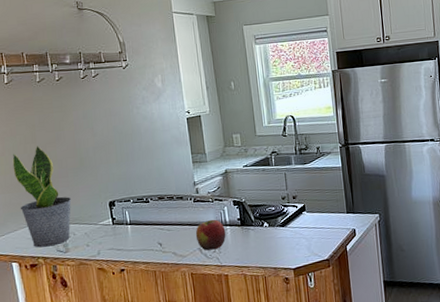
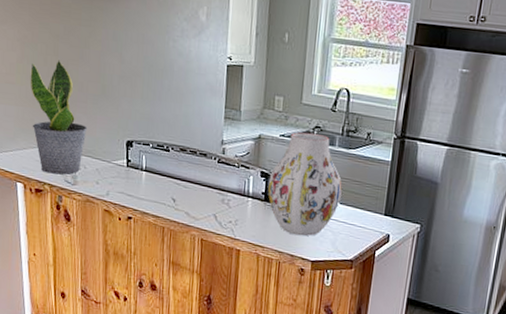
apple: present [195,219,226,251] -> none [213,186,247,220]
vase: none [241,158,307,250] -> present [267,132,343,236]

